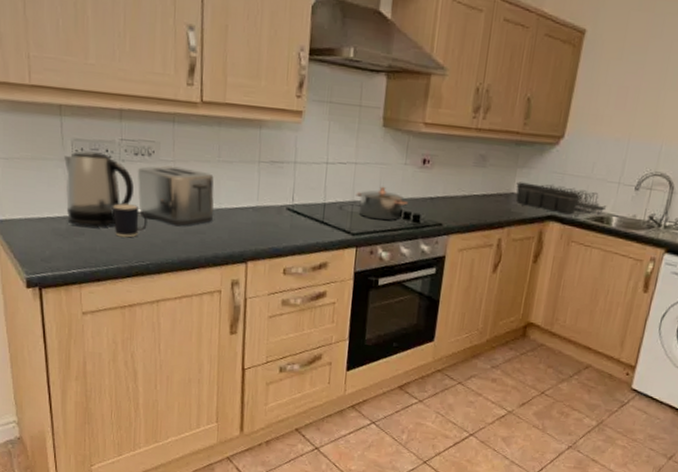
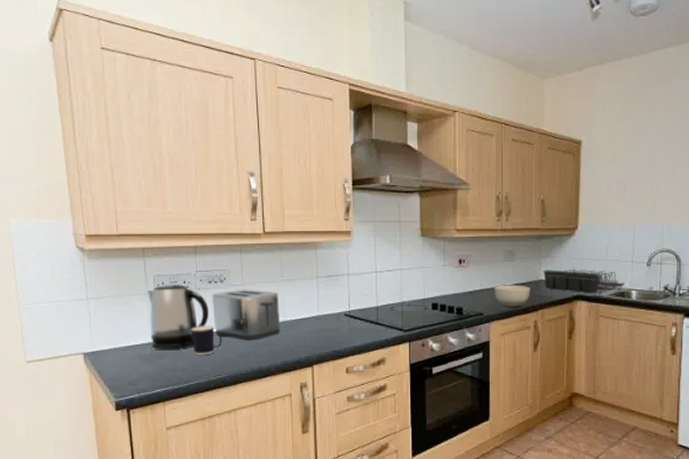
cooking pot: present [356,186,409,221] -> none [404,286,451,316]
bowl: none [458,193,500,221] -> present [494,285,531,307]

